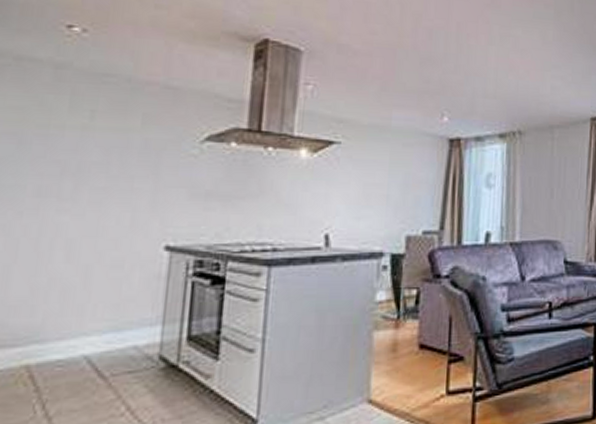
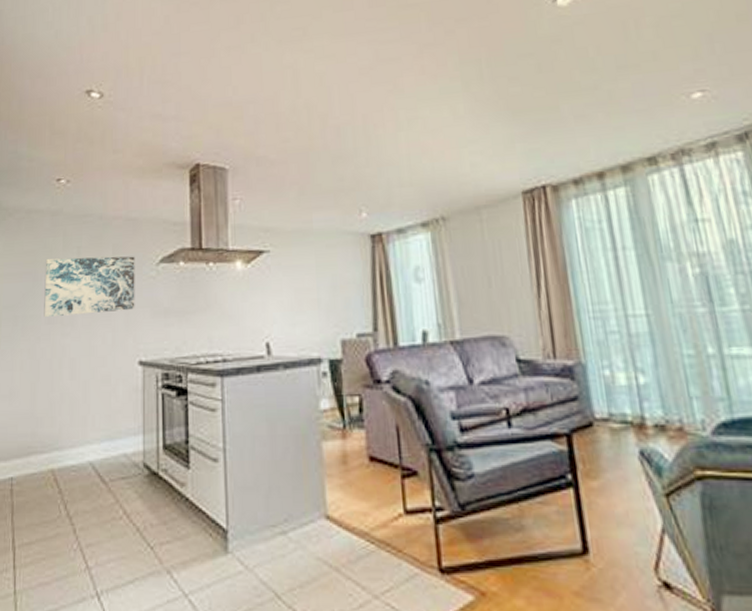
wall art: none [31,120,173,190] -> present [44,256,135,318]

